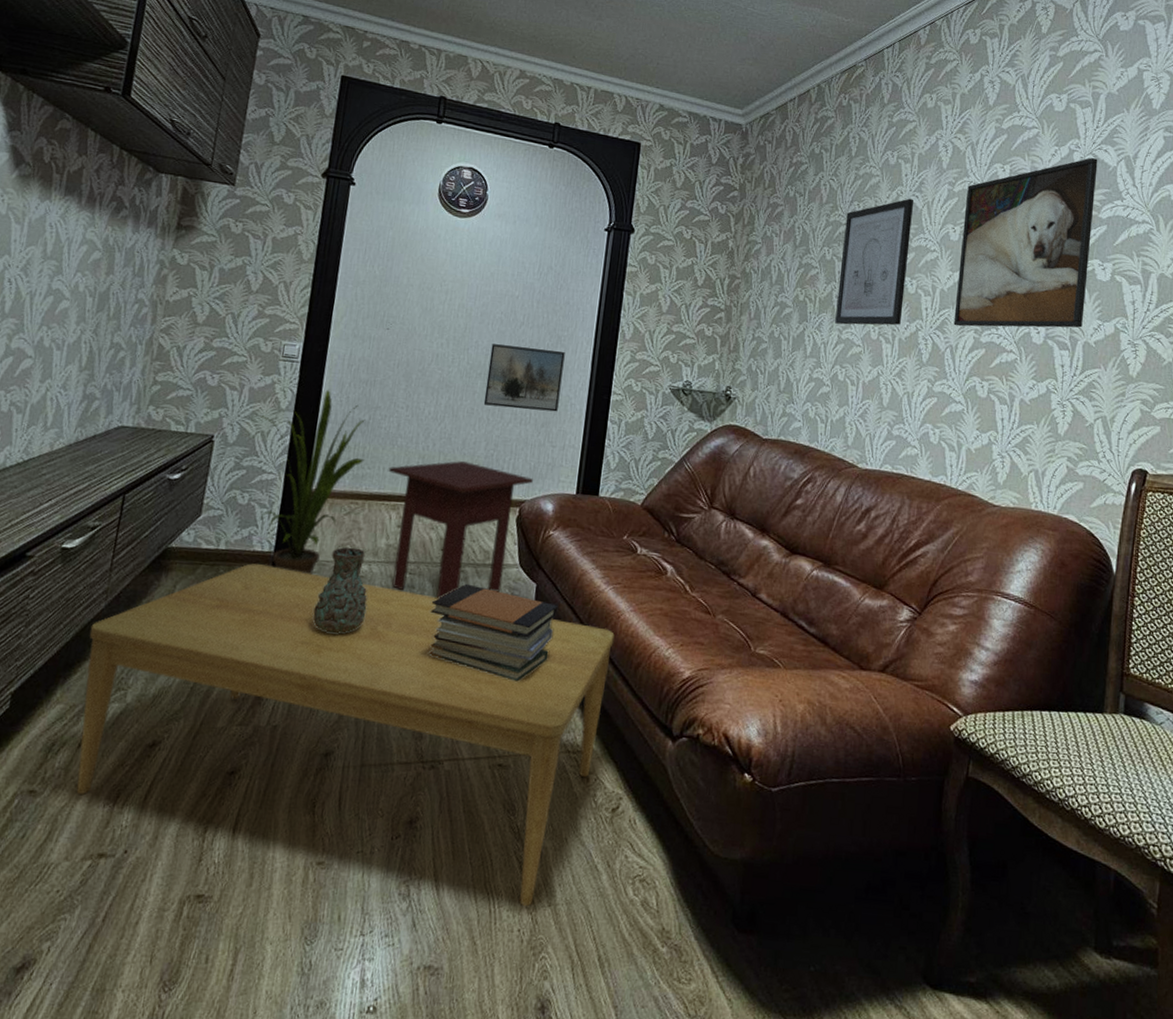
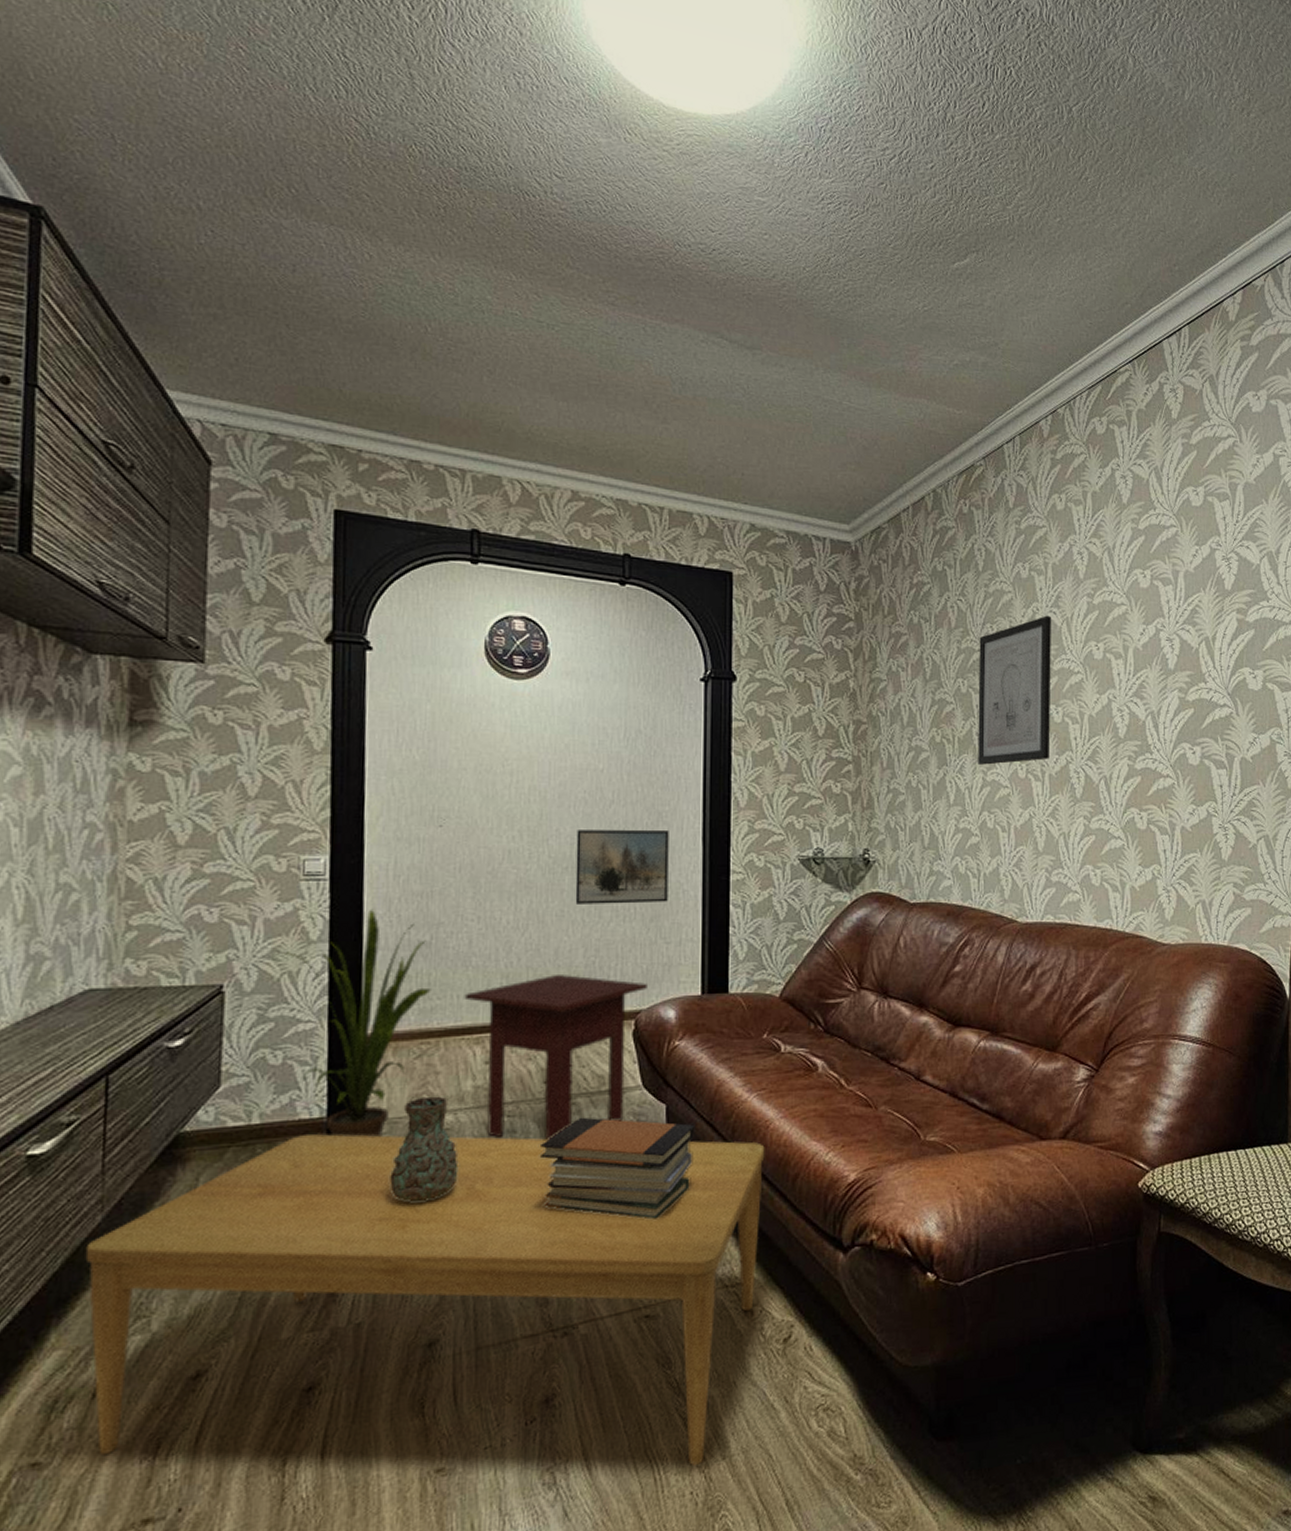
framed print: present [953,157,1098,328] -> none [1105,555,1241,754]

